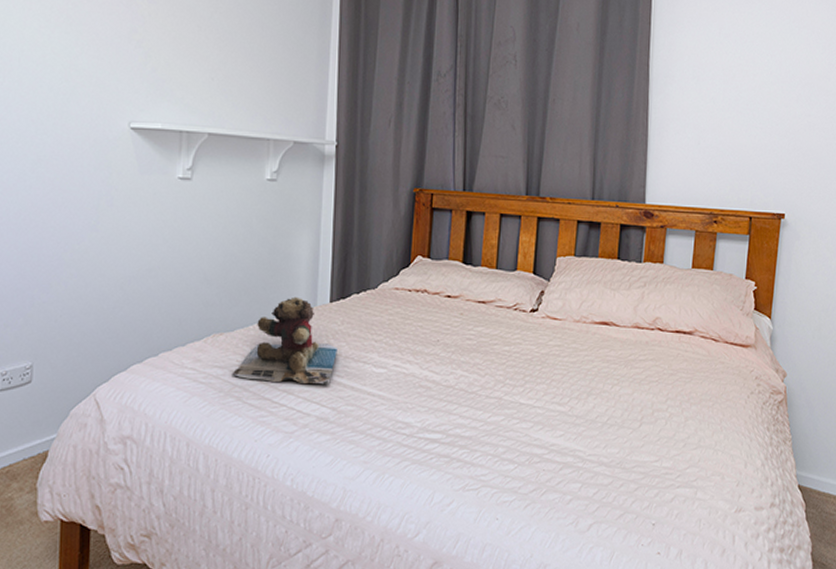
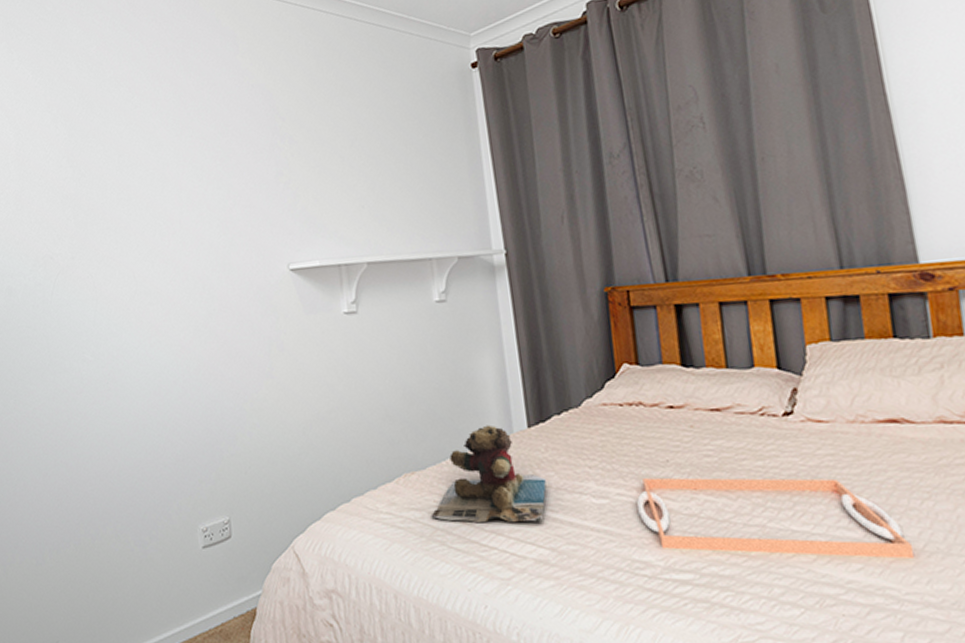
serving tray: none [408,354,600,428] -> present [637,477,914,559]

